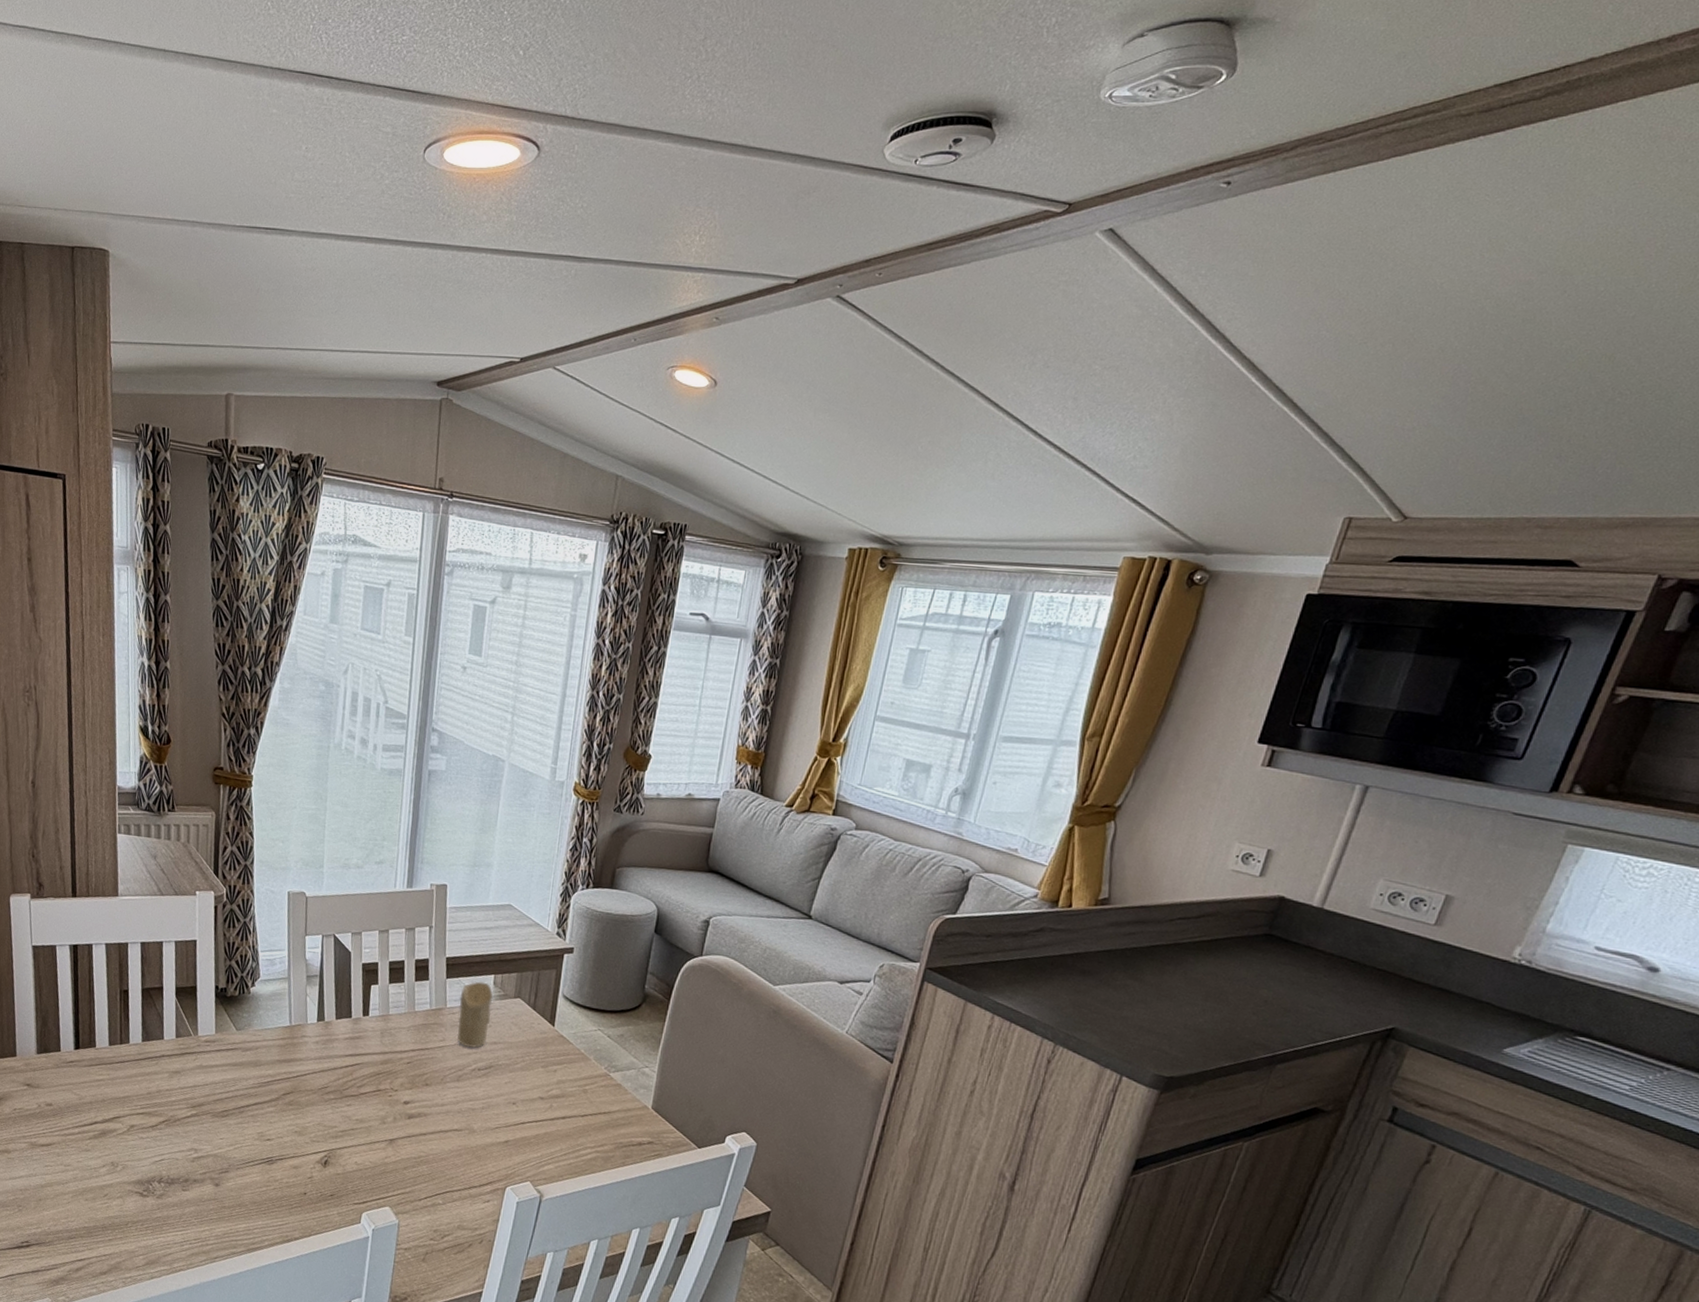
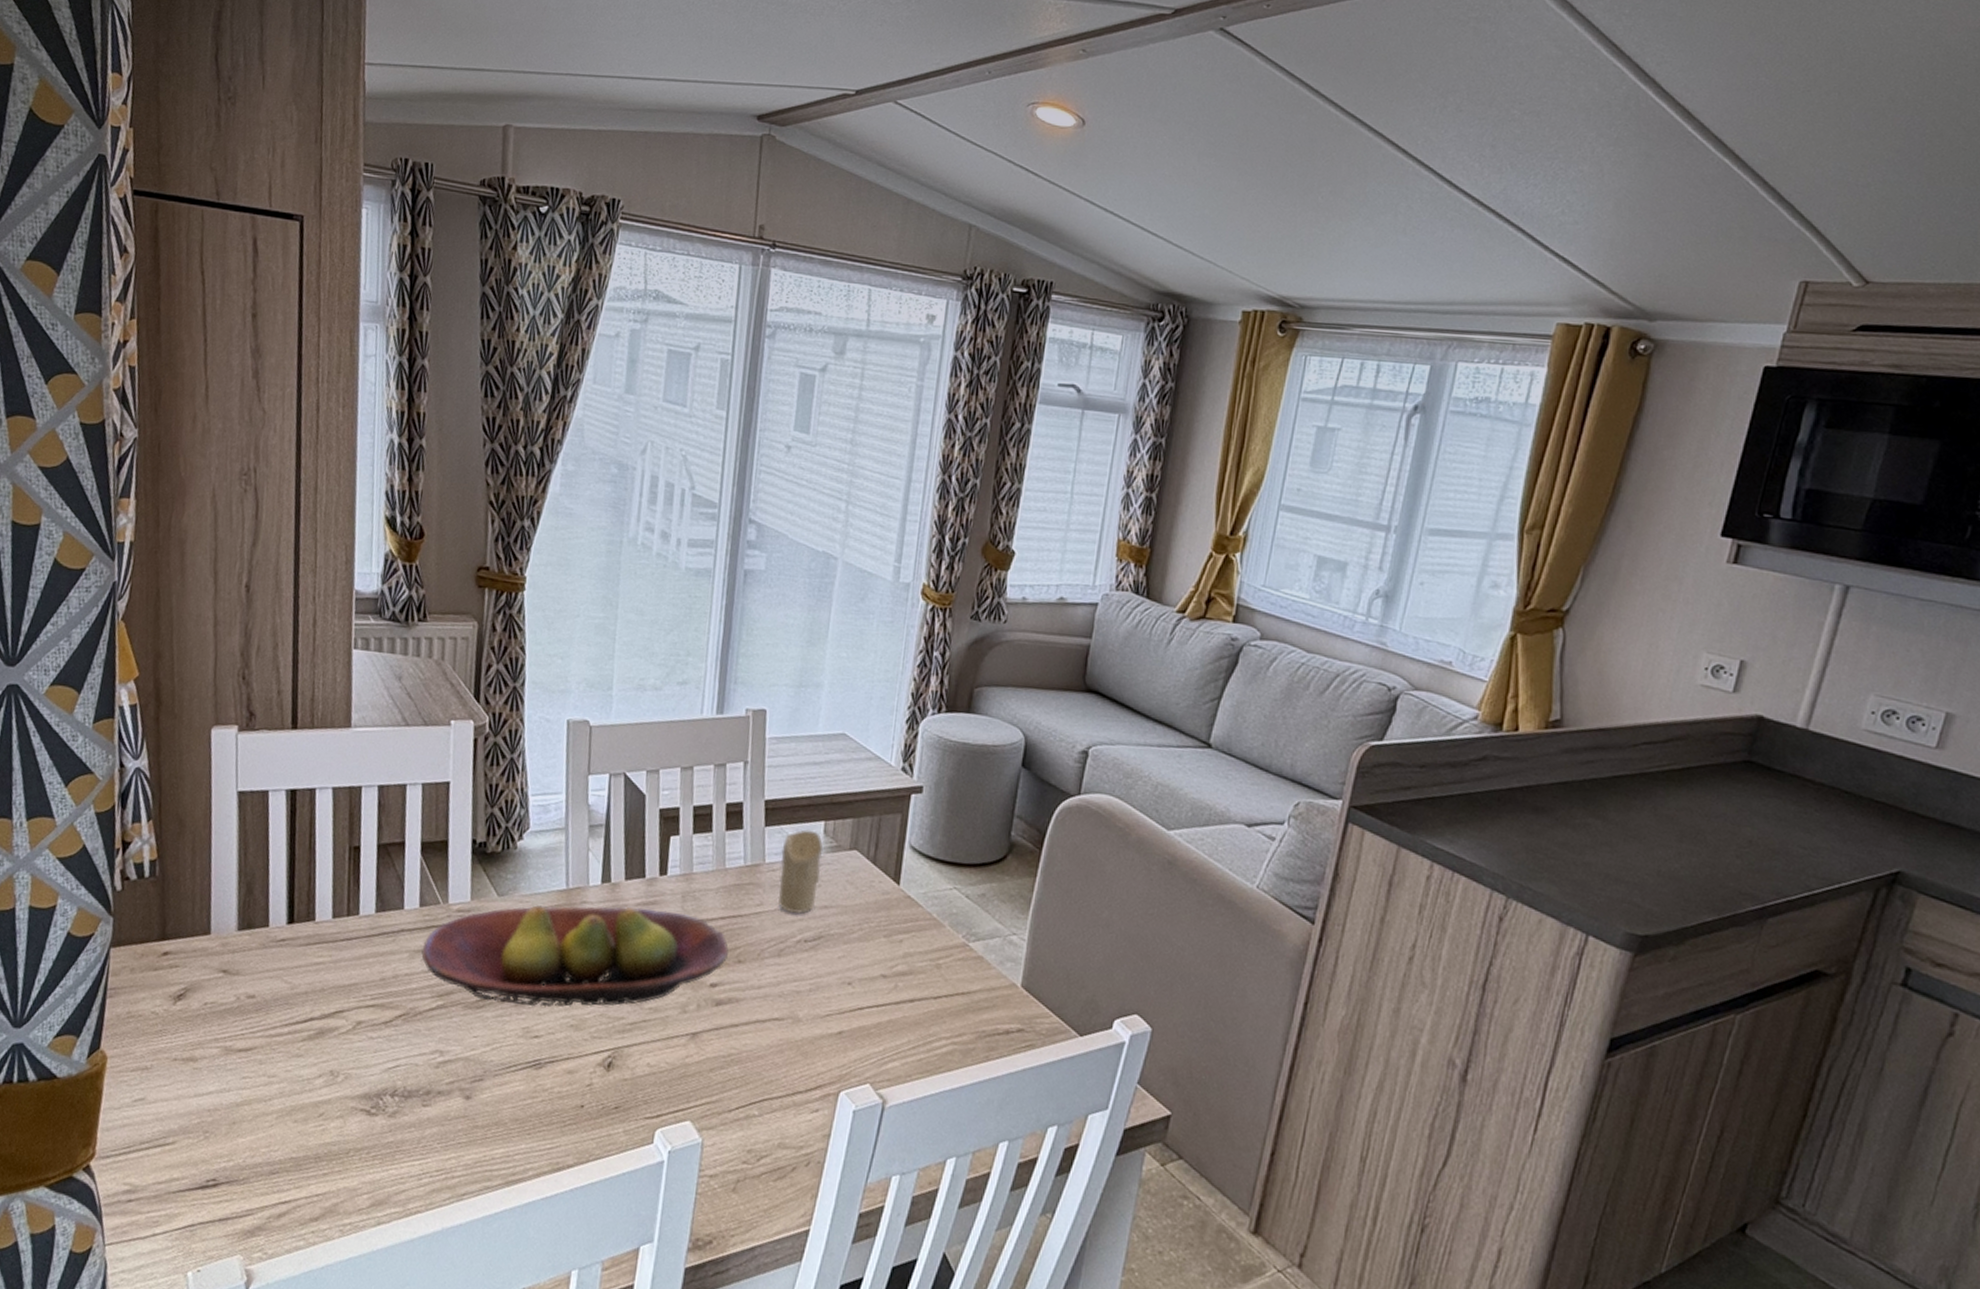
fruit bowl: none [178,1038,418,1117] -> present [421,905,729,1007]

